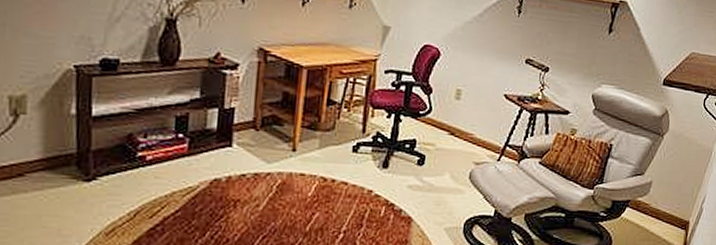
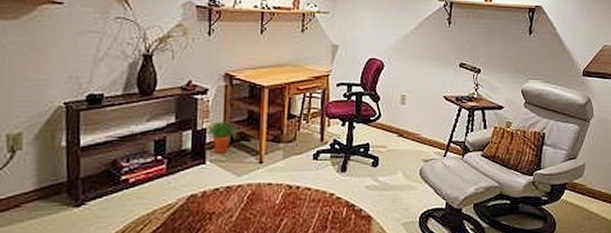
potted plant: none [232,101,273,137] -> present [204,121,240,154]

